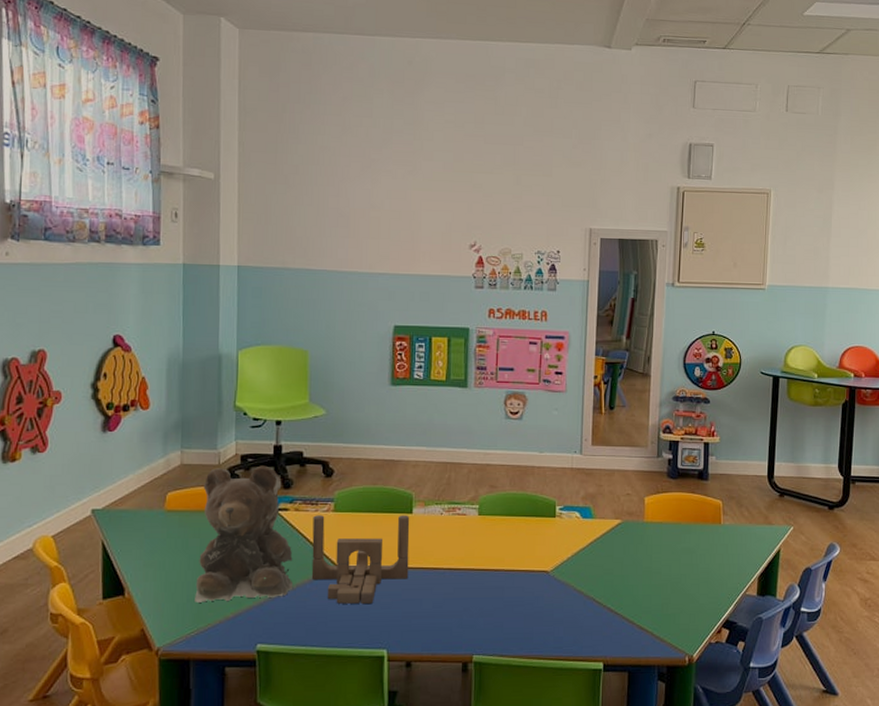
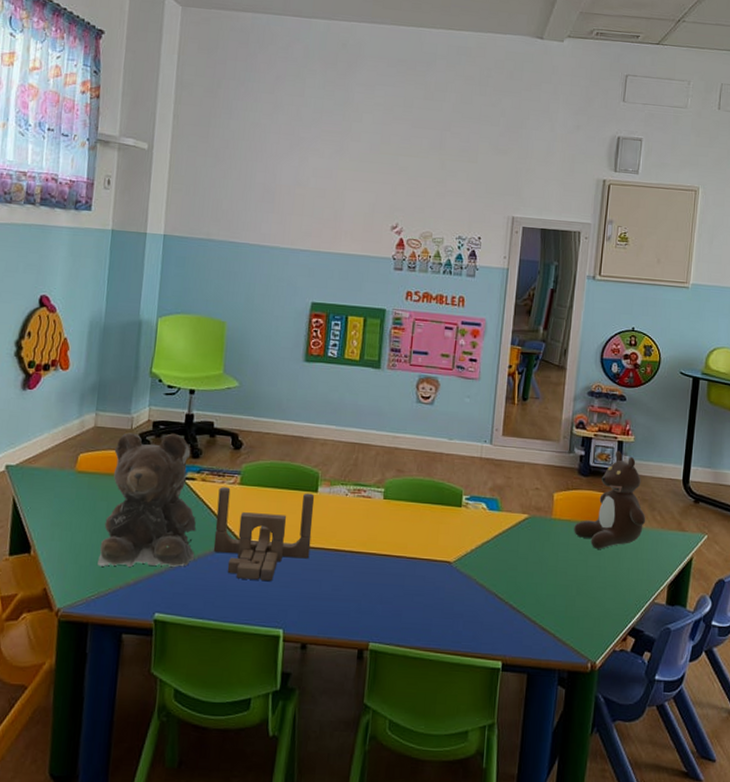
stuffed animal: none [666,452,734,548] -> present [574,450,646,549]

